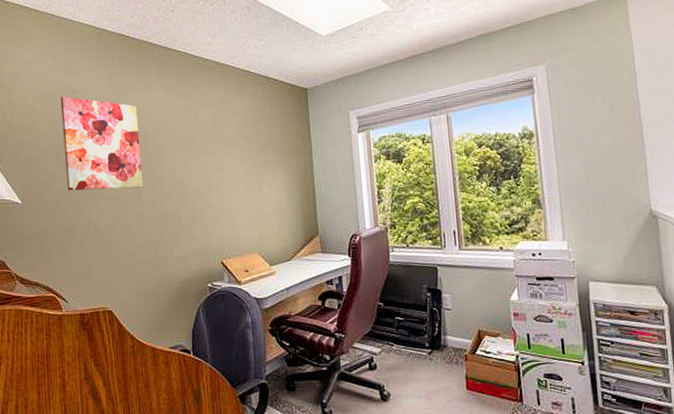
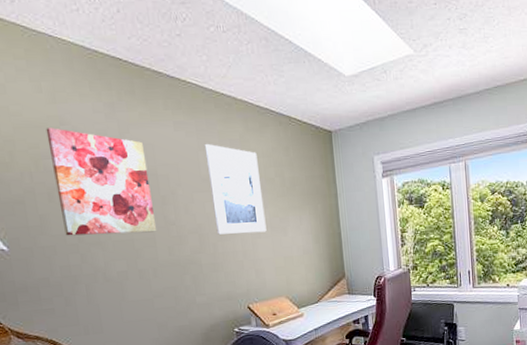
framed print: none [189,105,242,190] -> present [204,144,267,235]

